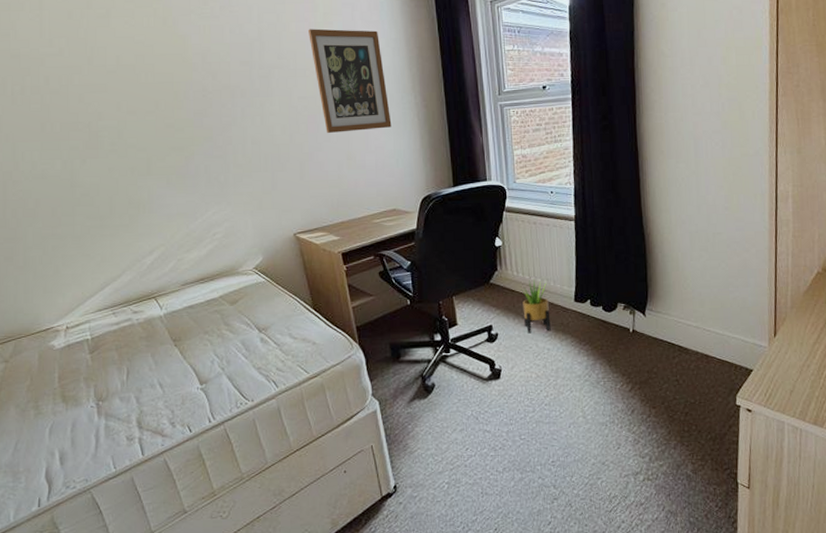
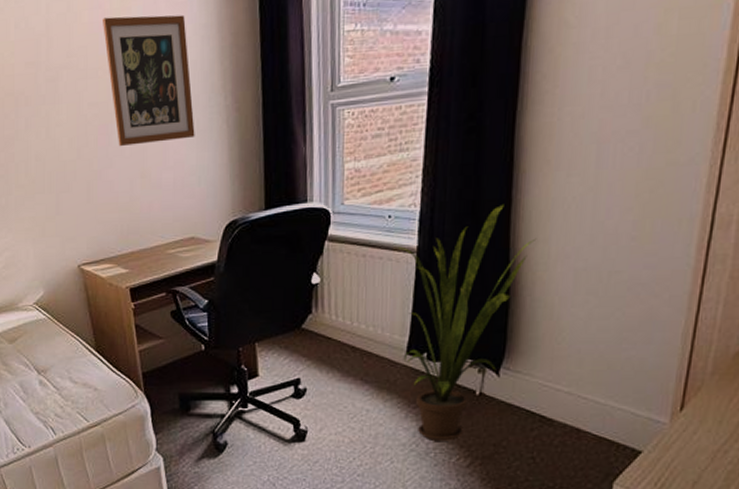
potted plant: present [521,279,551,334] -> none [339,325,374,390]
house plant: none [560,183,661,371] -> present [398,203,537,441]

